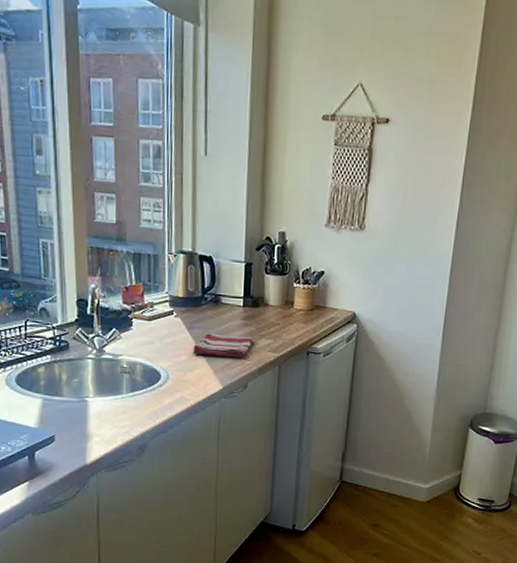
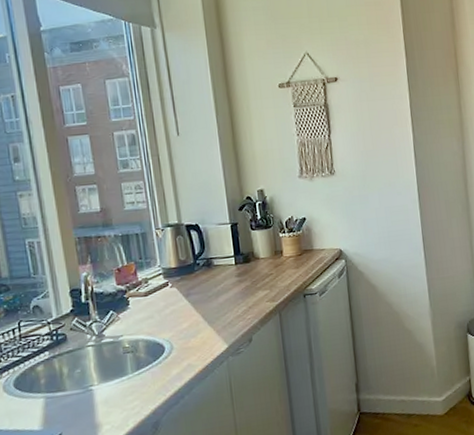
dish towel: present [193,332,255,358] -> none [192,291,252,319]

